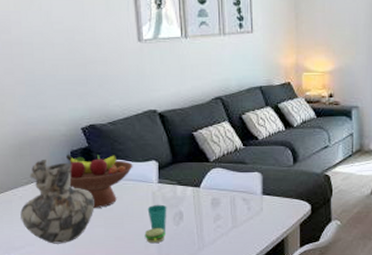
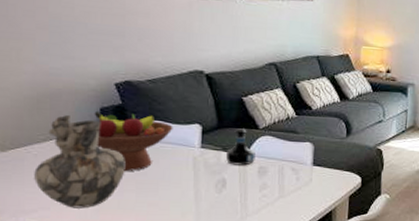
cup: present [144,204,167,243] -> none [181,170,209,210]
tequila bottle: none [182,162,208,198] -> present [226,128,256,166]

